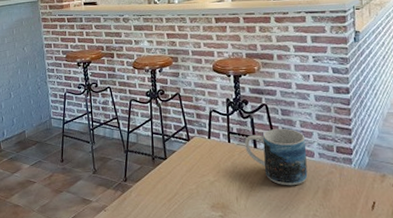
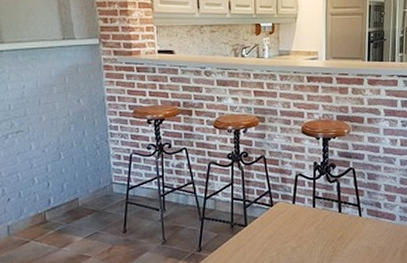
mug: present [245,129,308,186] -> none [330,193,389,249]

